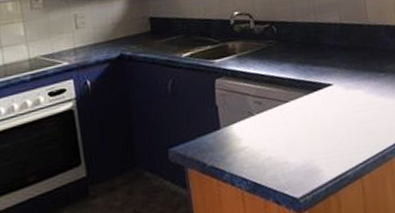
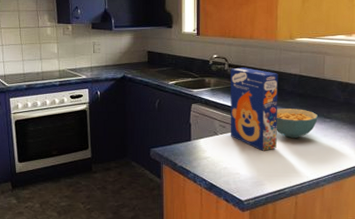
cereal box: none [258,22,328,127] -> present [230,67,279,151]
cereal bowl: none [320,65,370,105] -> present [276,108,318,138]

